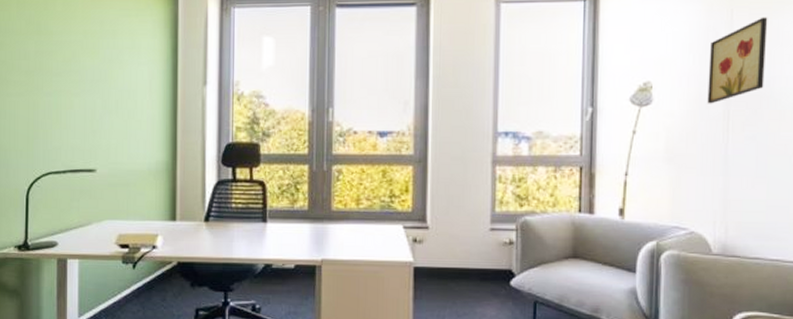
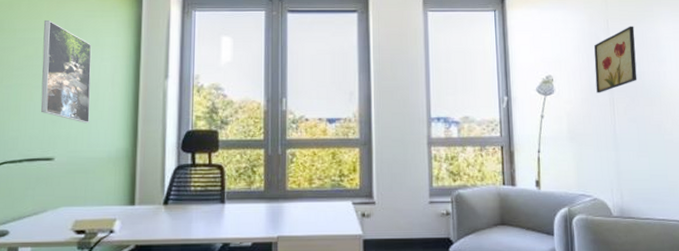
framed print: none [80,21,129,134] -> present [41,21,92,123]

